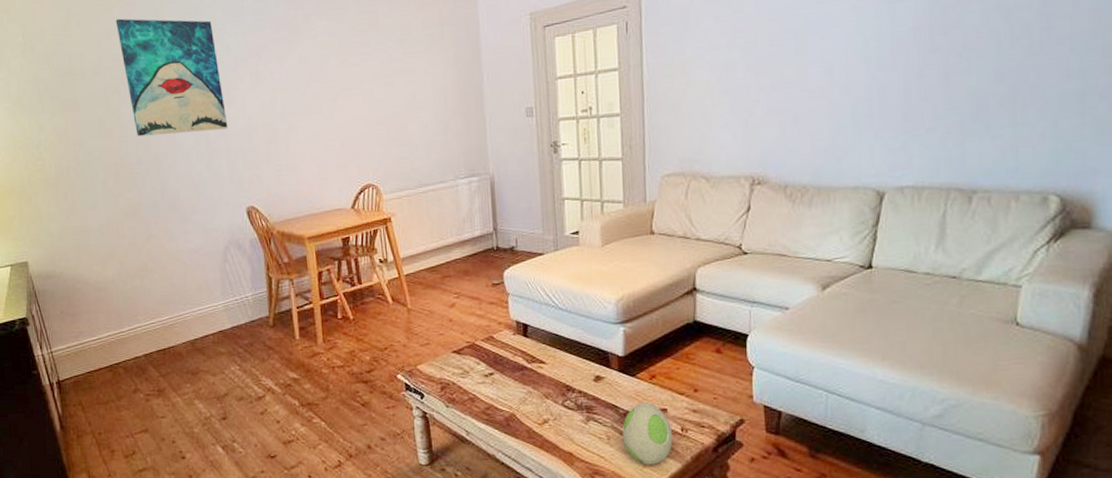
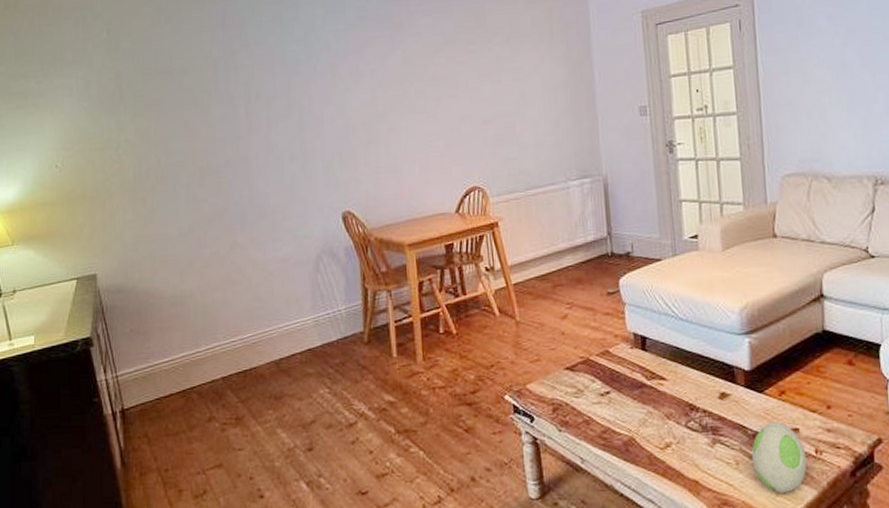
wall art: present [115,18,228,137] -> none [209,15,325,138]

